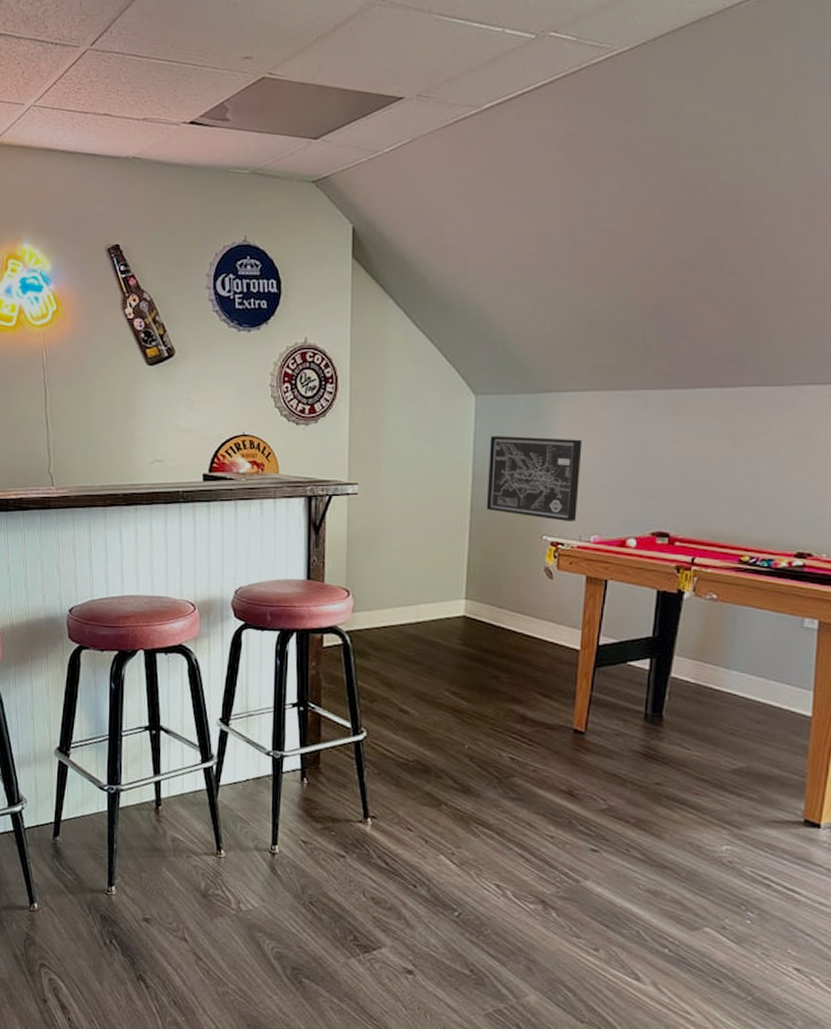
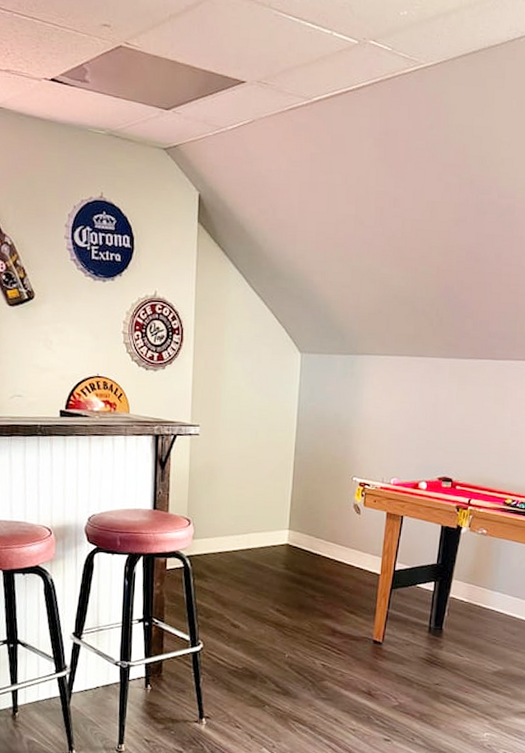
wall art: present [486,436,582,521] -> none [307,389,387,466]

